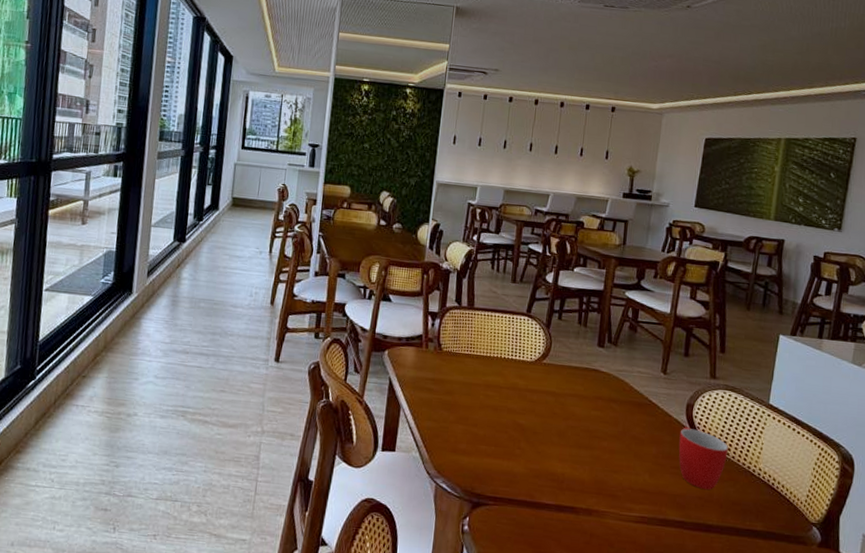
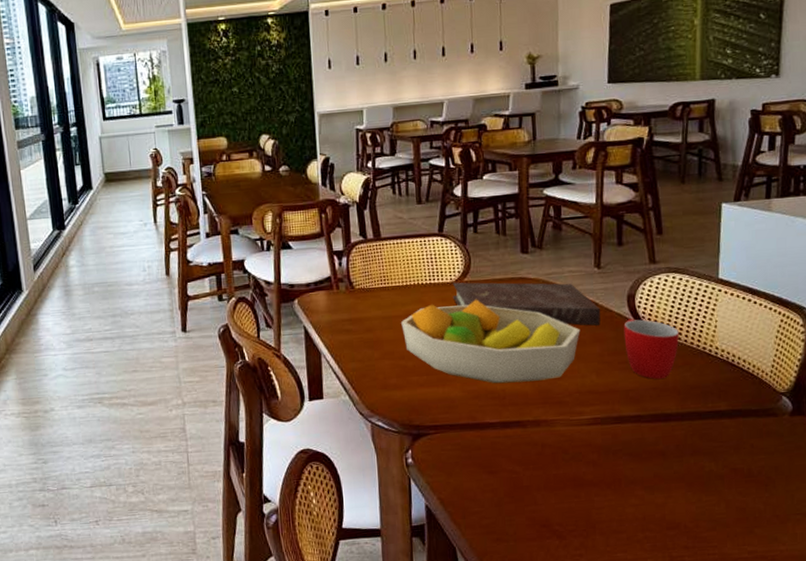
fruit bowl: none [479,378,641,472] -> present [401,299,581,384]
book: none [530,362,661,428] -> present [452,282,601,326]

